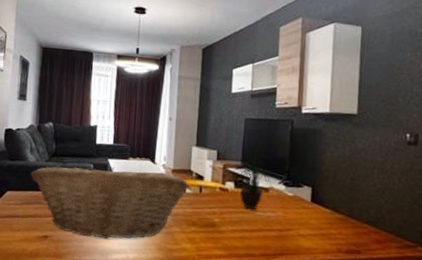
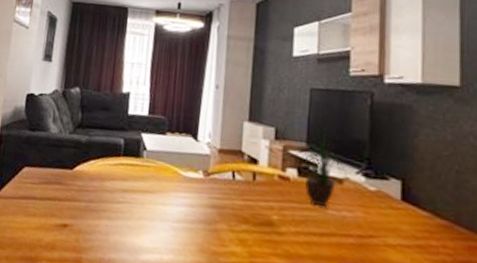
fruit basket: present [30,166,189,239] -> none [51,139,240,236]

